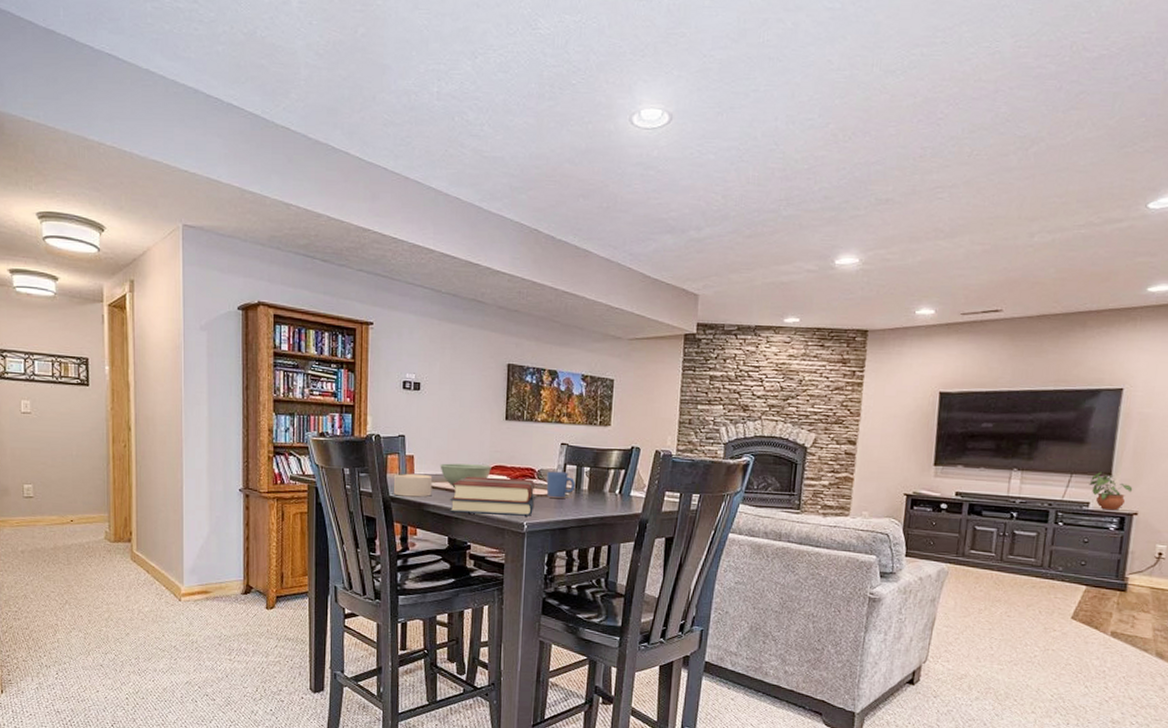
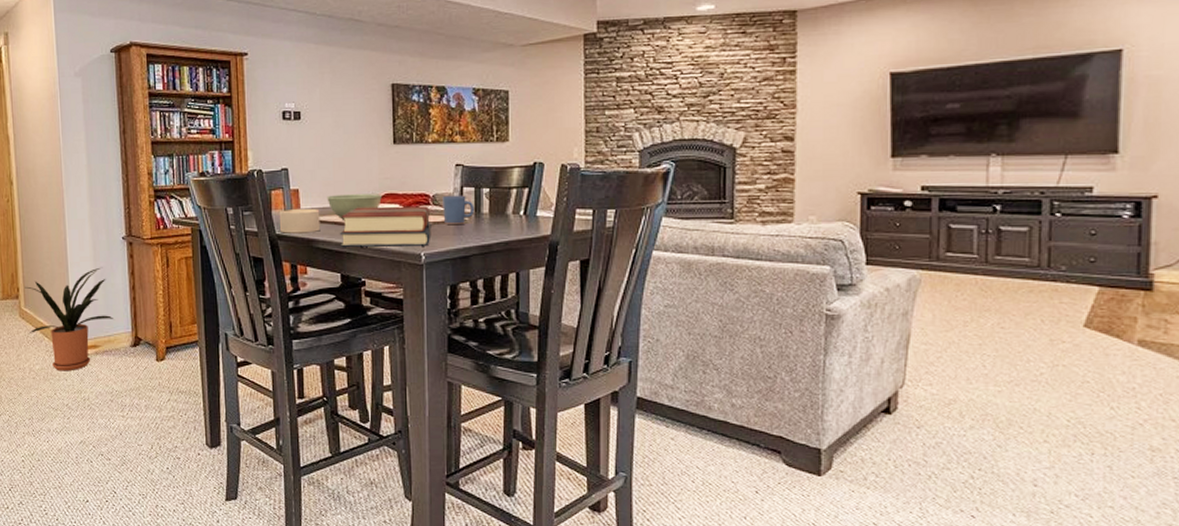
house plant: none [138,516,226,615] -> present [24,267,113,371]
potted plant: present [1089,472,1133,511] -> none [1090,150,1148,195]

